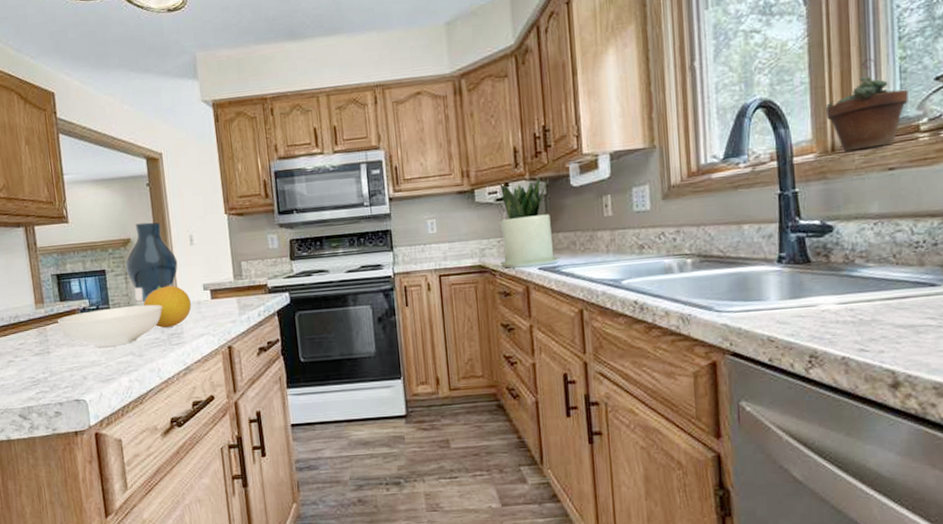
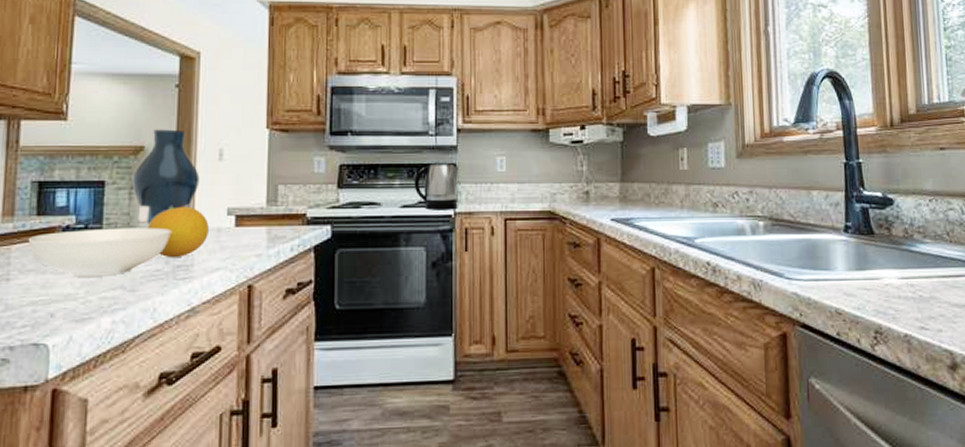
kettle: none [355,229,396,273] -> present [414,162,459,210]
planter: present [499,176,560,269] -> none [570,122,634,218]
succulent plant: present [825,57,908,153] -> none [884,43,954,129]

